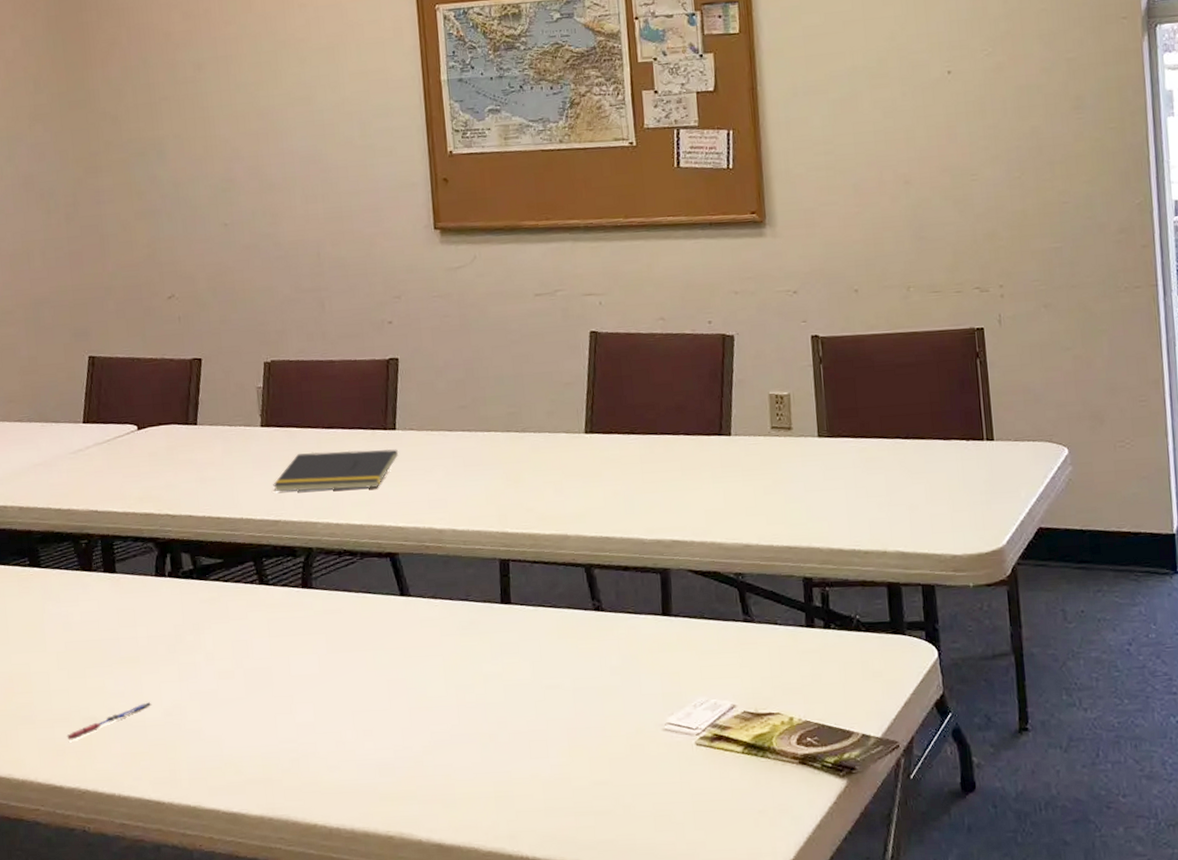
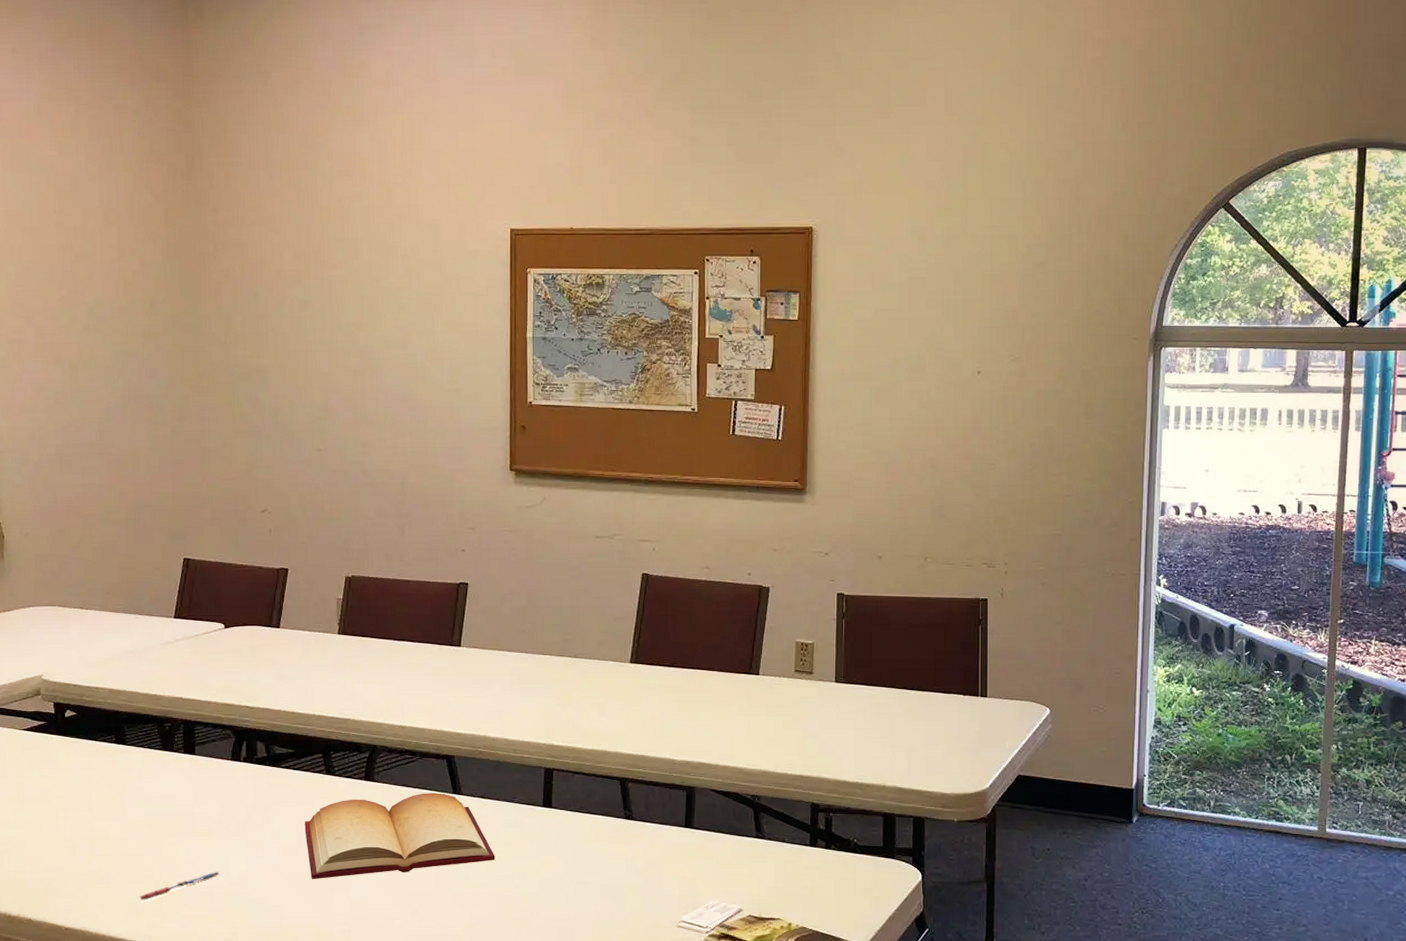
bible: none [239,596,453,704] -> present [304,793,496,880]
notepad: present [273,449,399,492] -> none [345,660,462,697]

